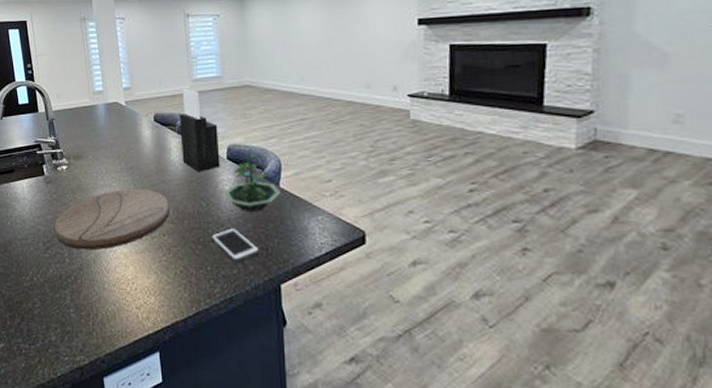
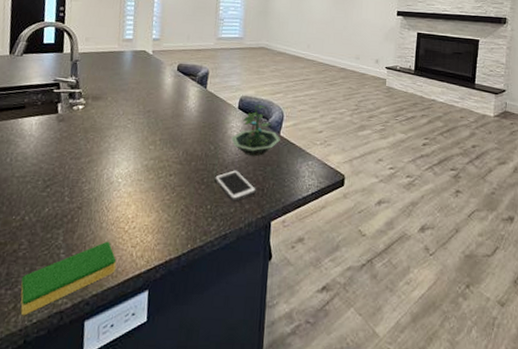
dish sponge: none [41,302,124,369] -> present [20,241,117,316]
cutting board: present [54,189,169,251] -> none [58,131,180,189]
knife block: present [178,89,220,172] -> none [198,45,234,119]

